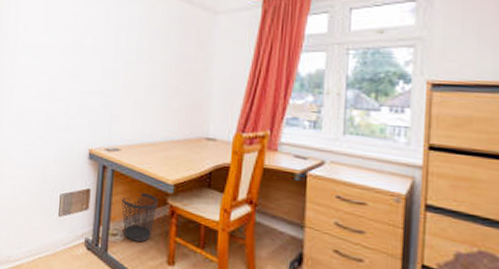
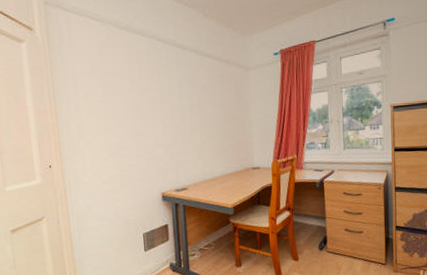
wastebasket: present [121,191,158,243] -> none [193,217,223,256]

